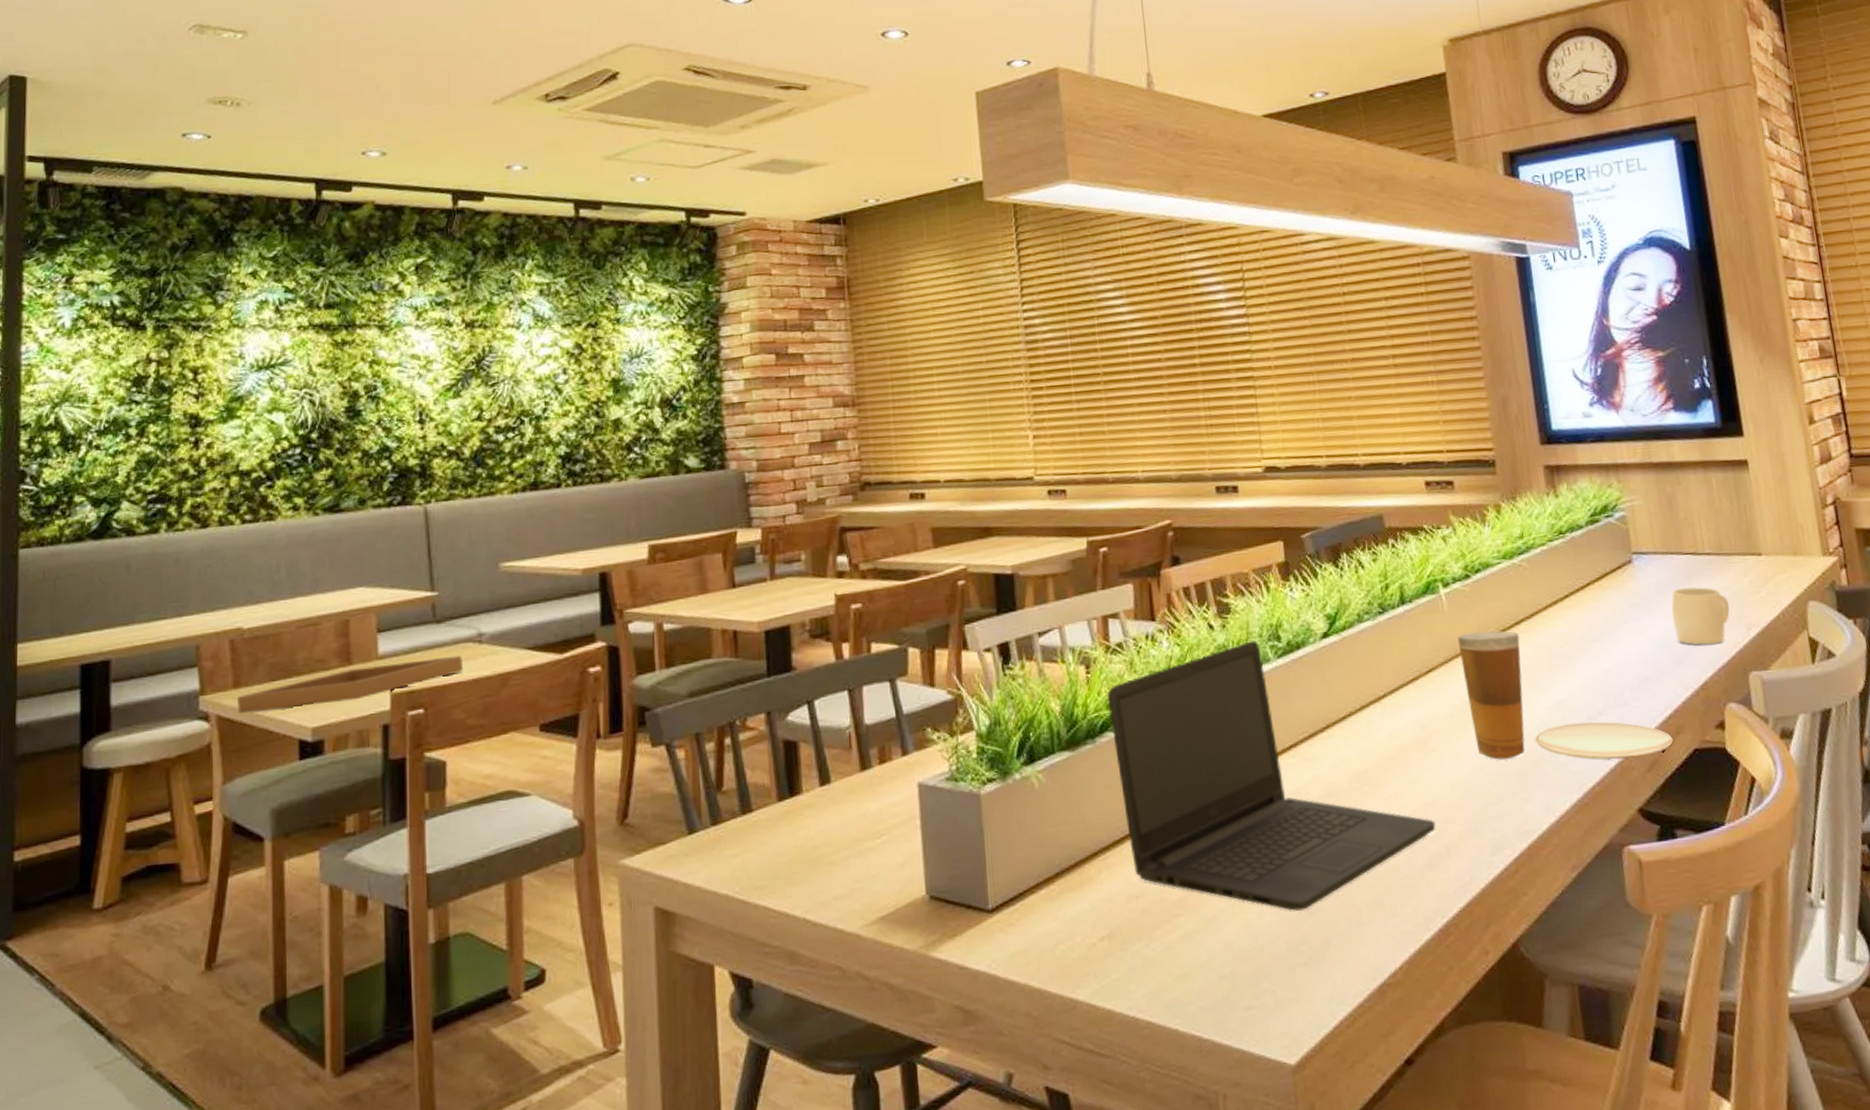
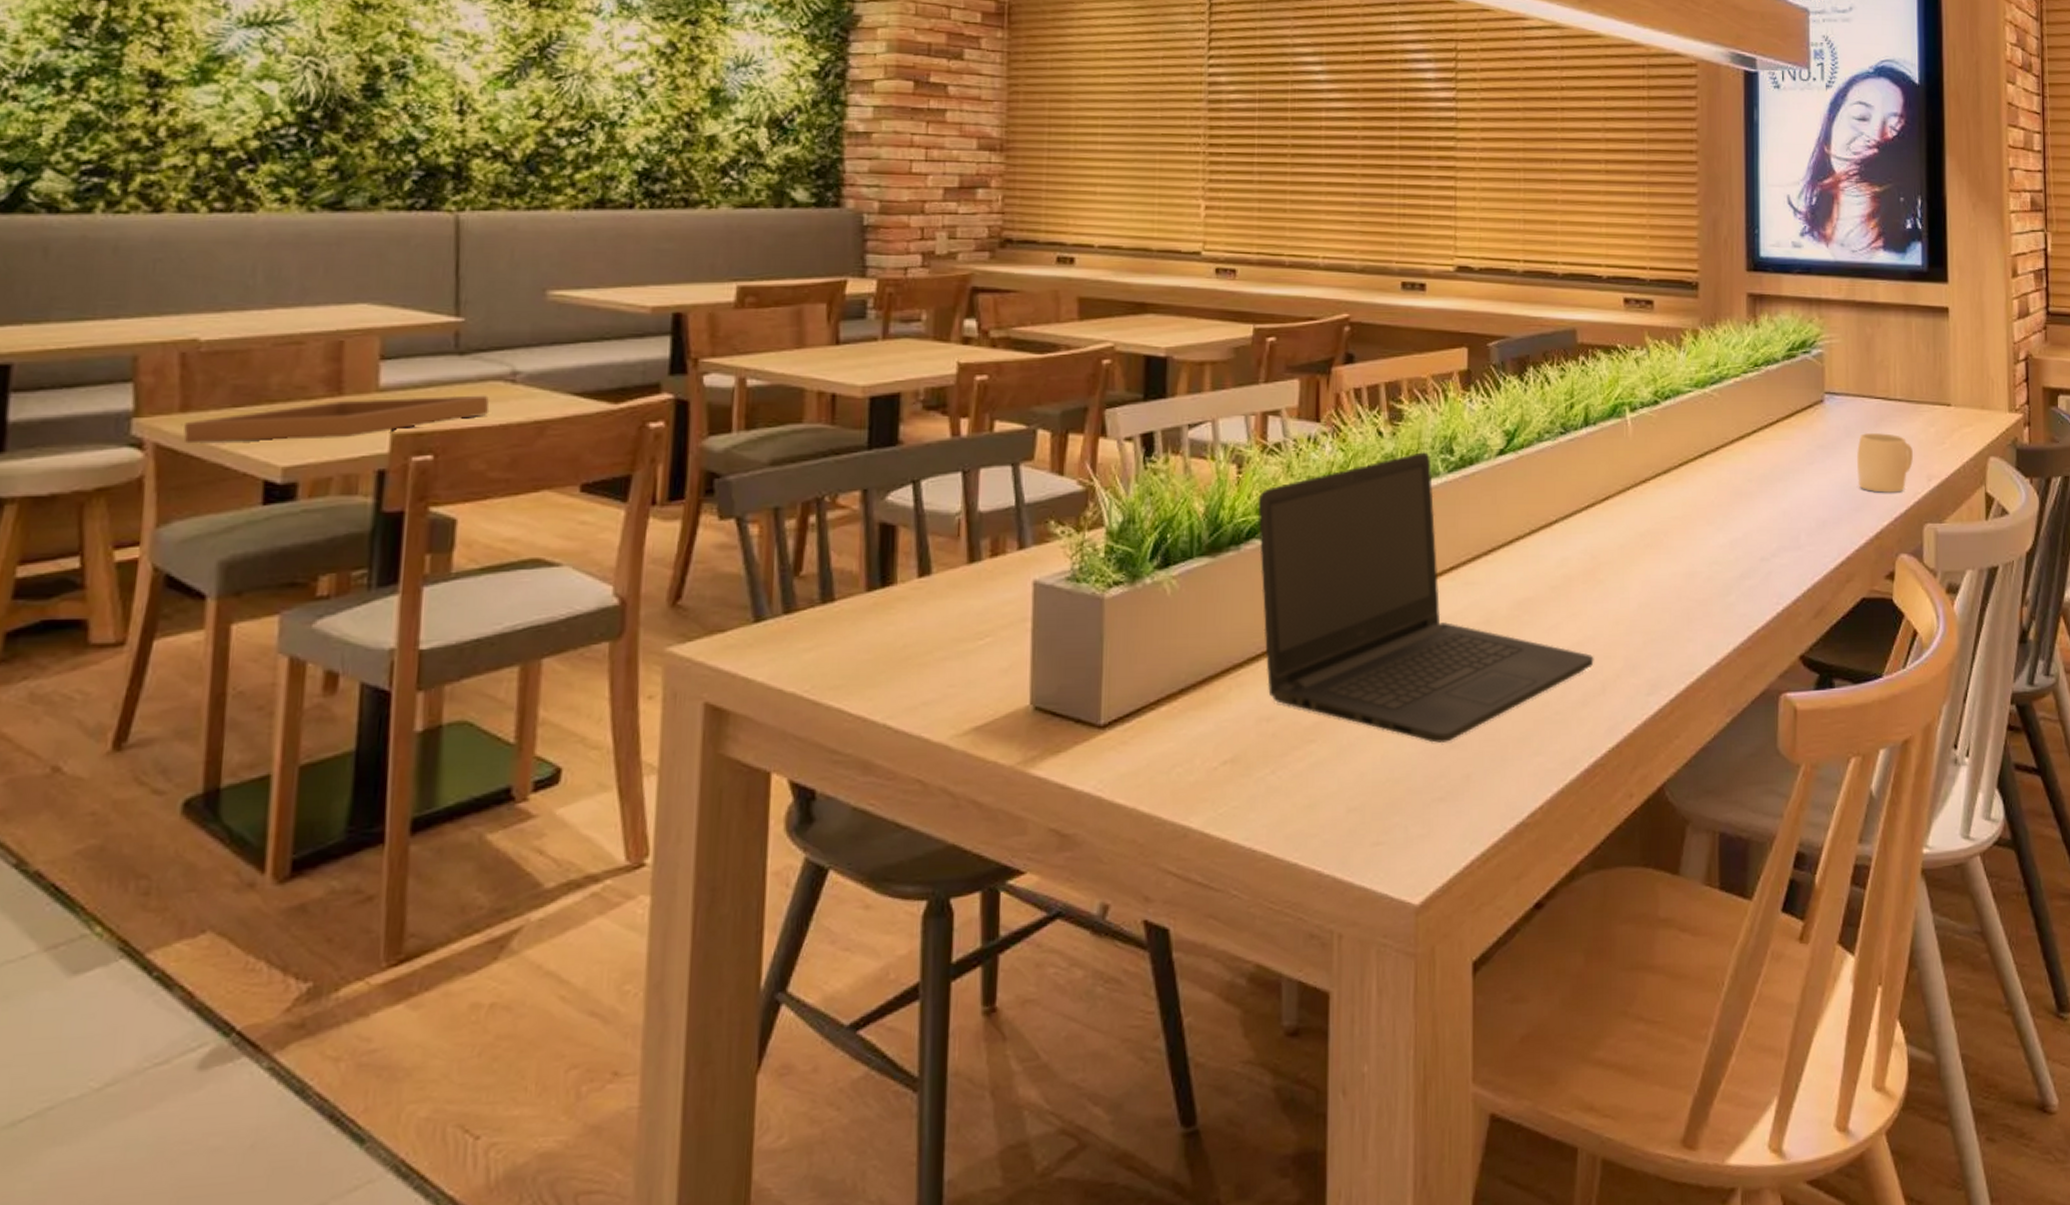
beverage cup: present [1457,631,1525,760] -> none [1638,461,1702,596]
plate: present [1534,721,1673,760] -> none [1705,563,1842,604]

